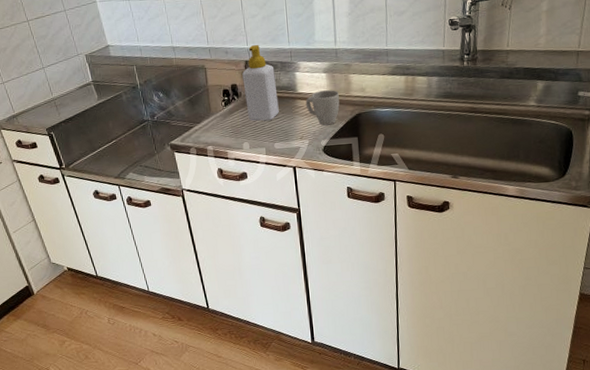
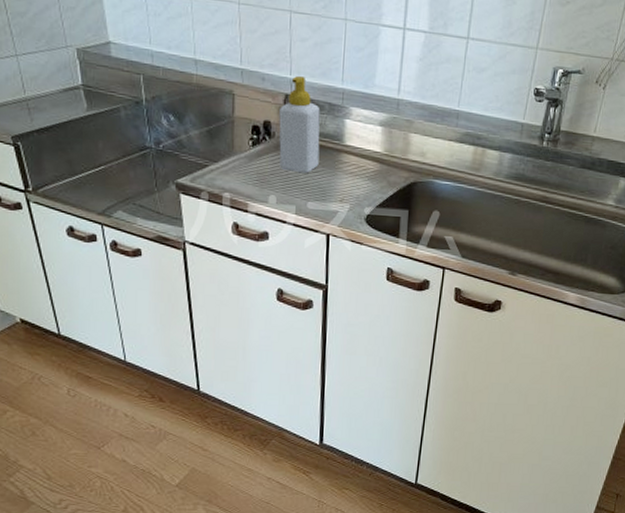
mug: present [305,90,340,126] -> none [352,147,394,191]

